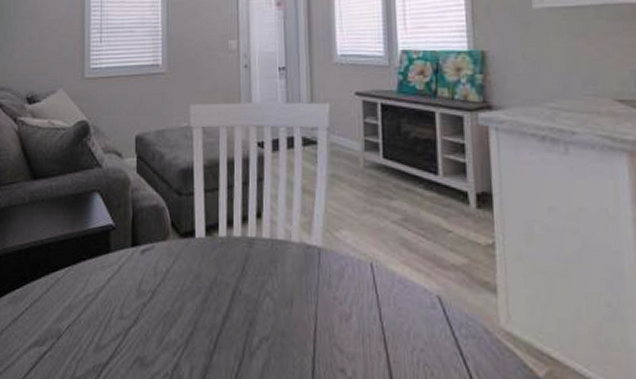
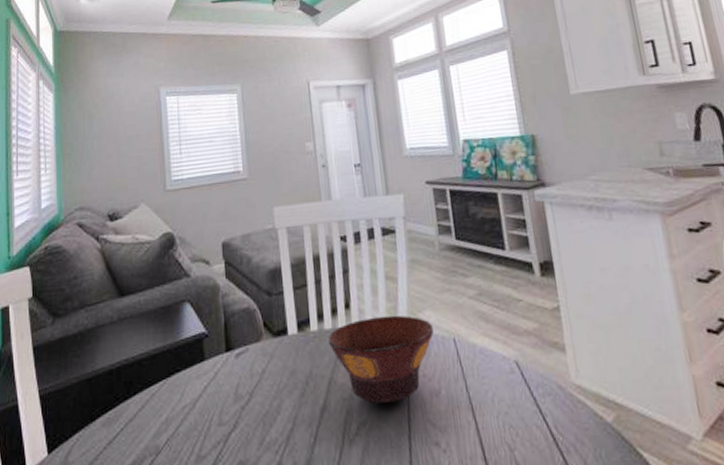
bowl: none [237,230,349,321] -> present [328,315,434,404]

